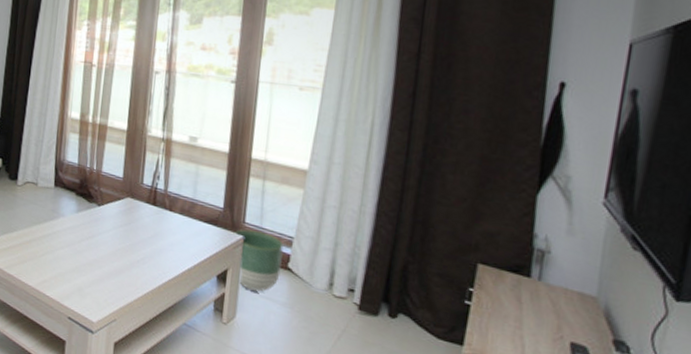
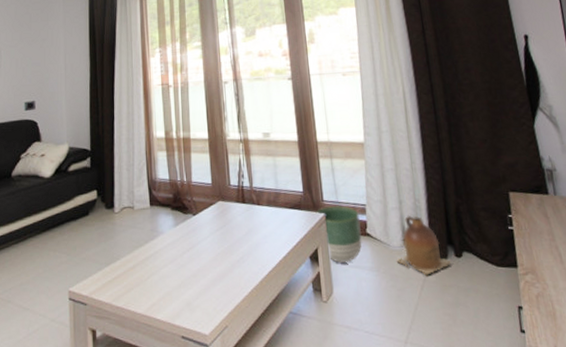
ceramic jug: none [315,259,381,327] -> present [396,215,451,276]

